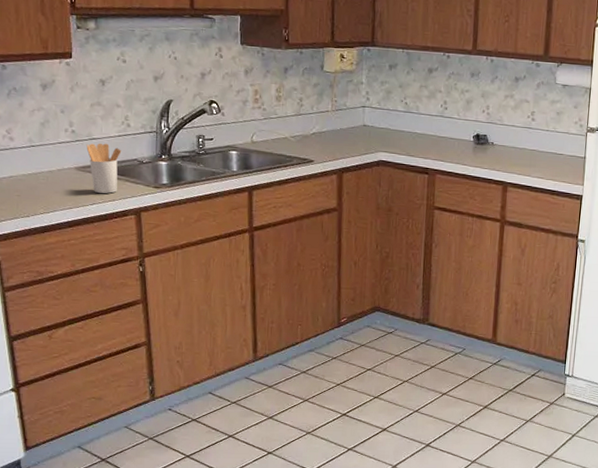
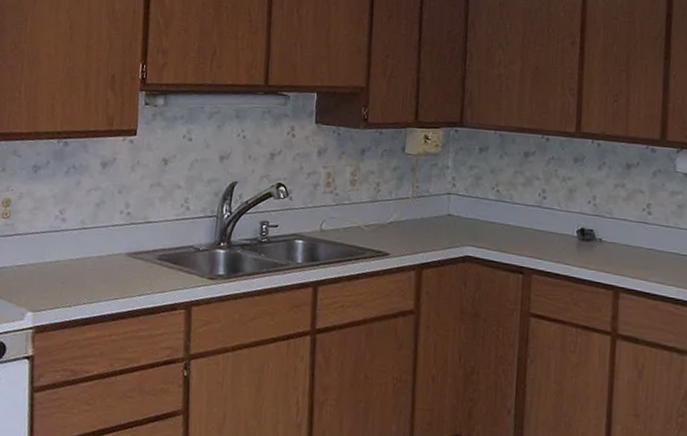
utensil holder: present [86,143,122,194] -> none [140,227,178,284]

